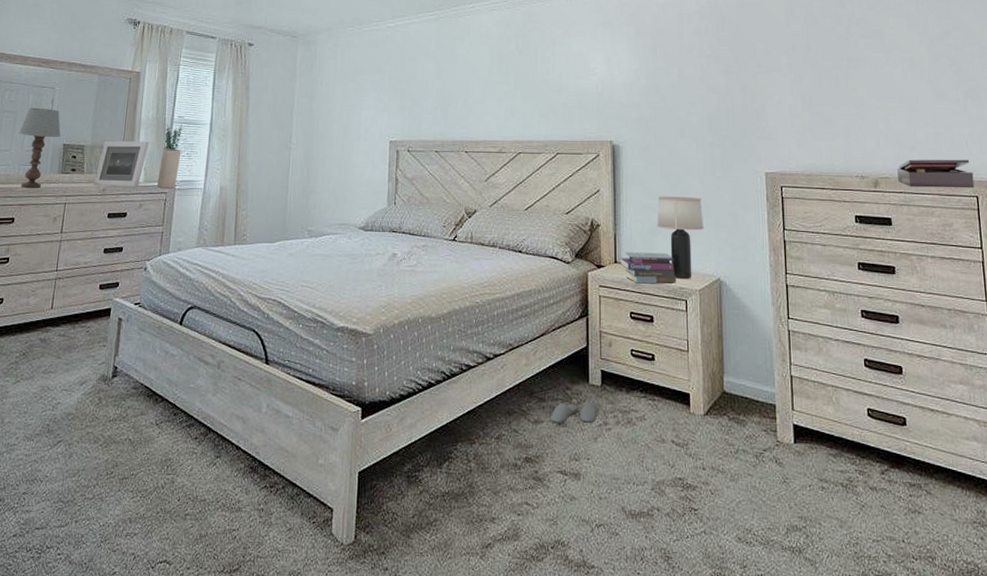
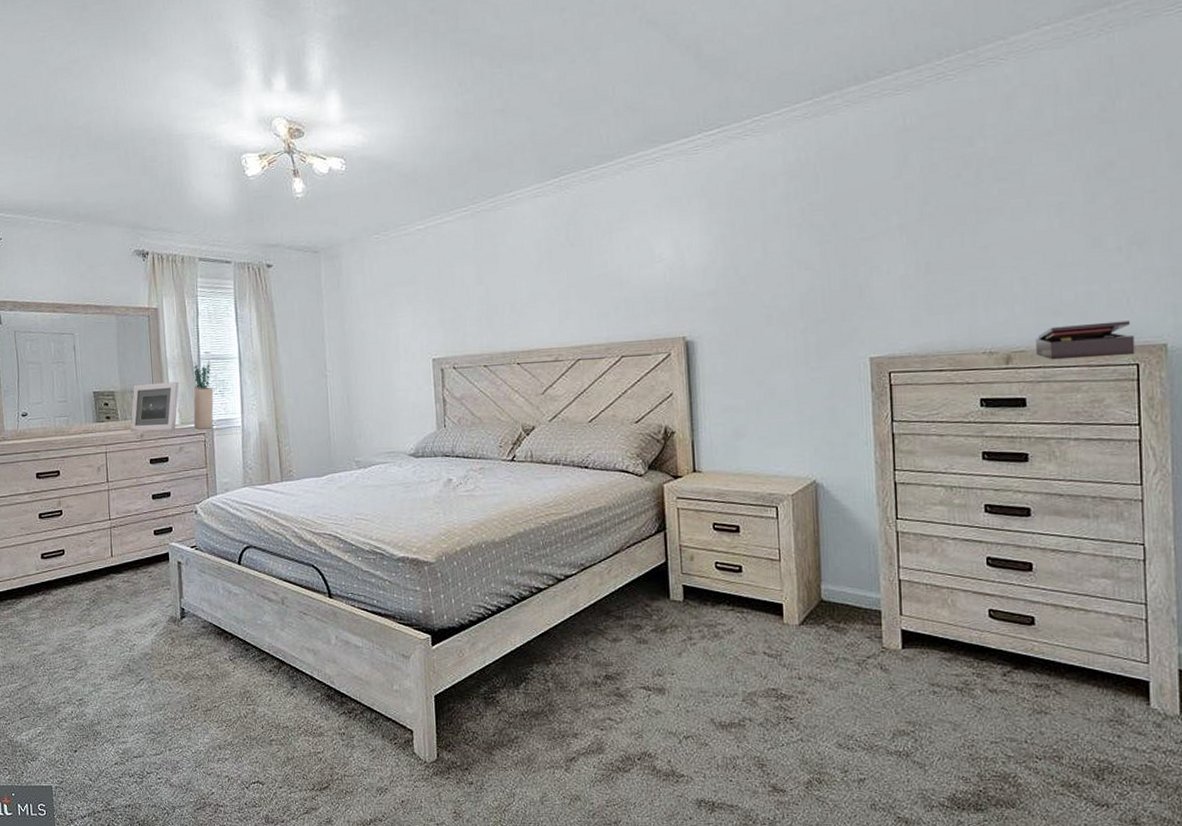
table lamp: present [19,107,61,189] -> none [47,356,90,441]
slippers: present [550,401,598,423] -> none [629,617,682,641]
books: present [620,252,676,284] -> none [699,457,765,493]
table lamp: present [657,196,705,280] -> none [740,392,797,485]

